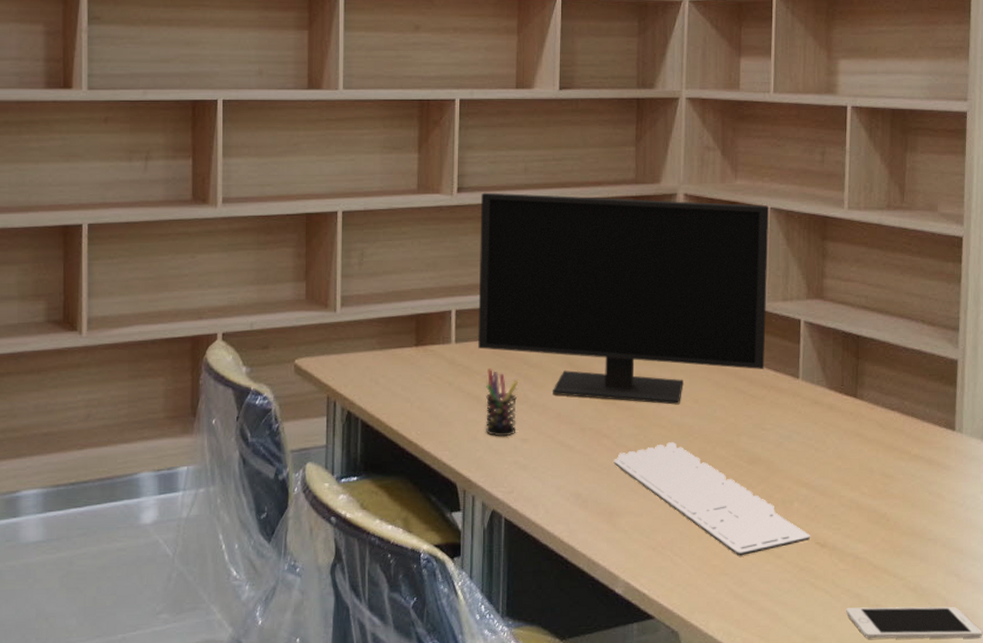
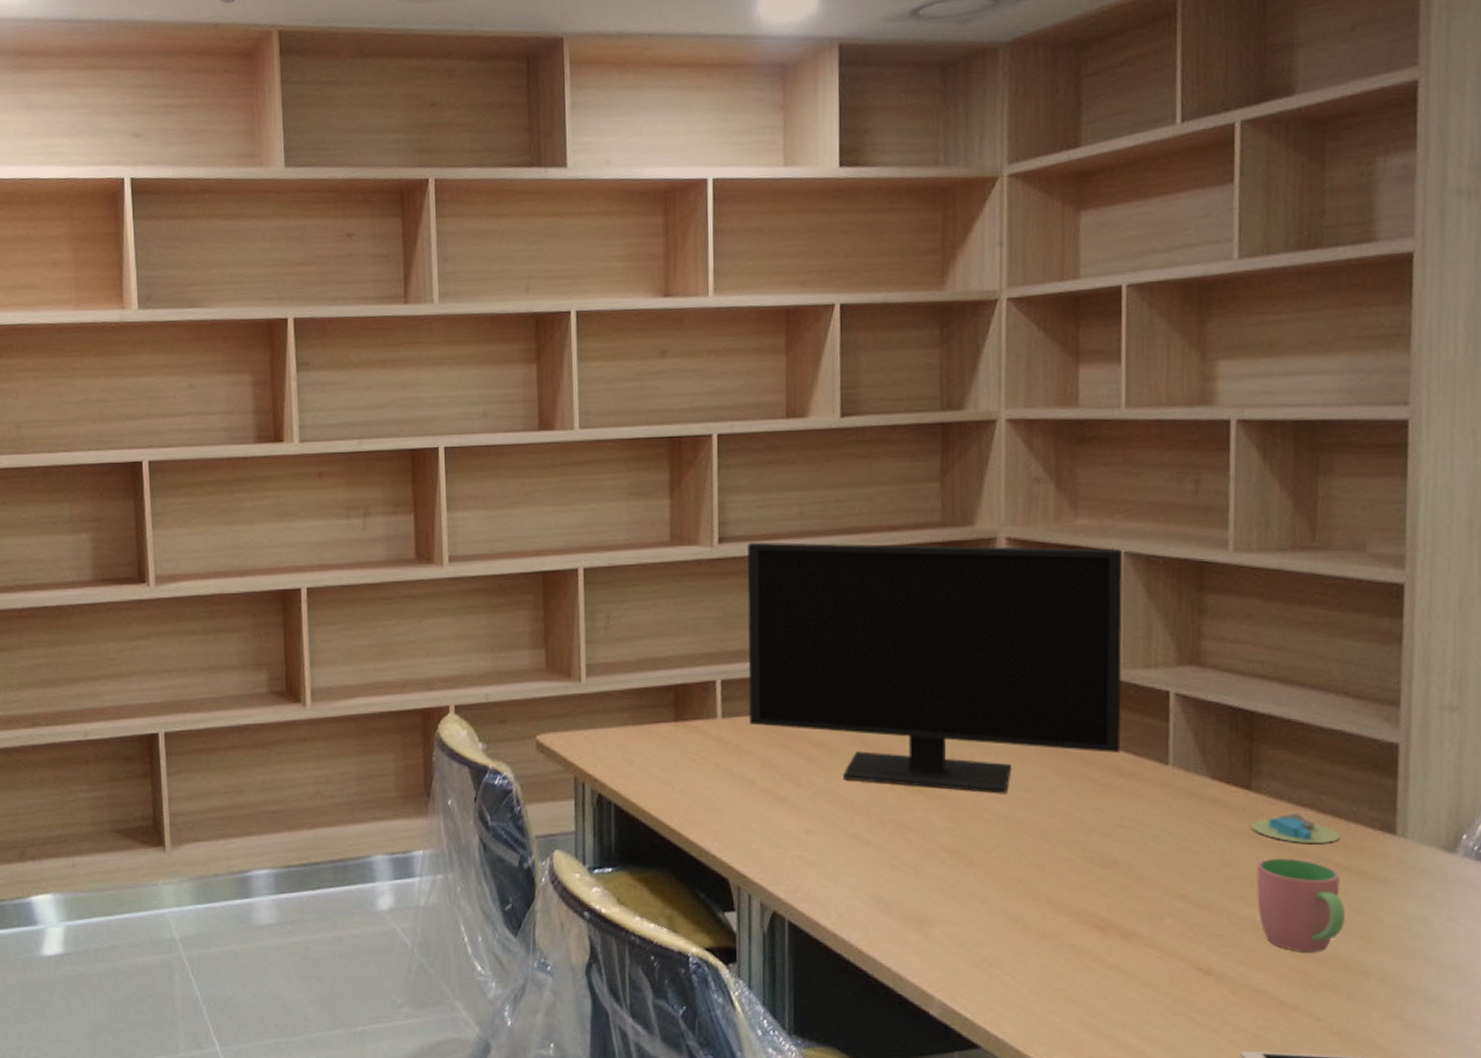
pen holder: present [486,368,518,437] -> none [761,748,800,827]
keyboard: present [614,442,811,555] -> none [923,839,1189,979]
architectural model: none [857,415,918,439] -> present [1251,813,1341,843]
cup: none [860,451,920,526] -> present [1257,857,1345,953]

